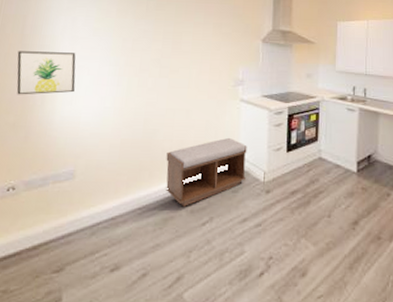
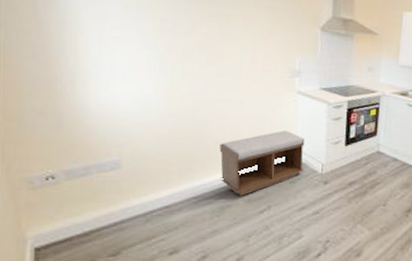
wall art: present [16,51,76,95] -> none [32,27,109,79]

